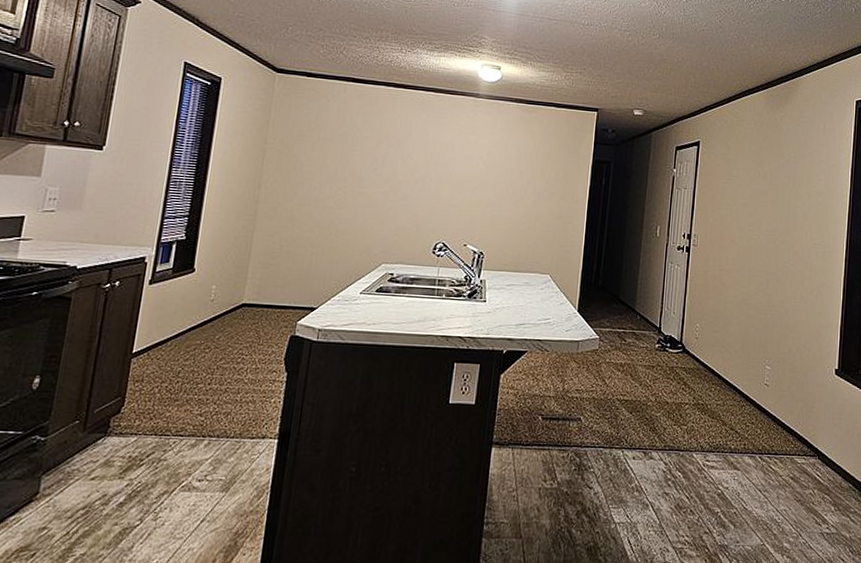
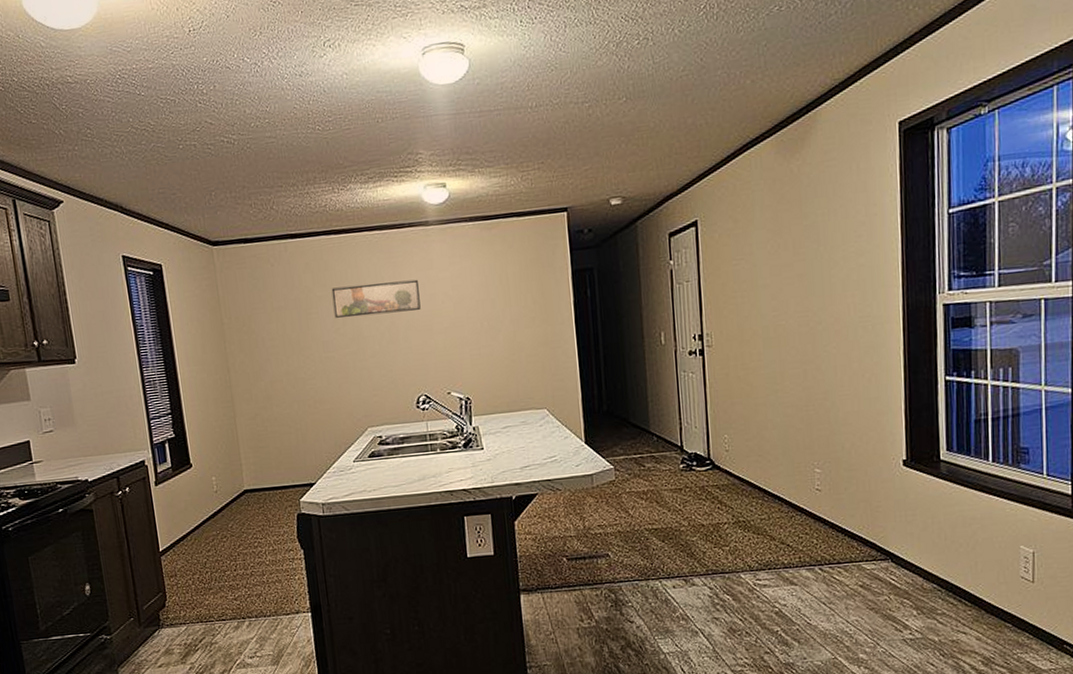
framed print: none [375,132,459,167] -> present [331,279,421,318]

